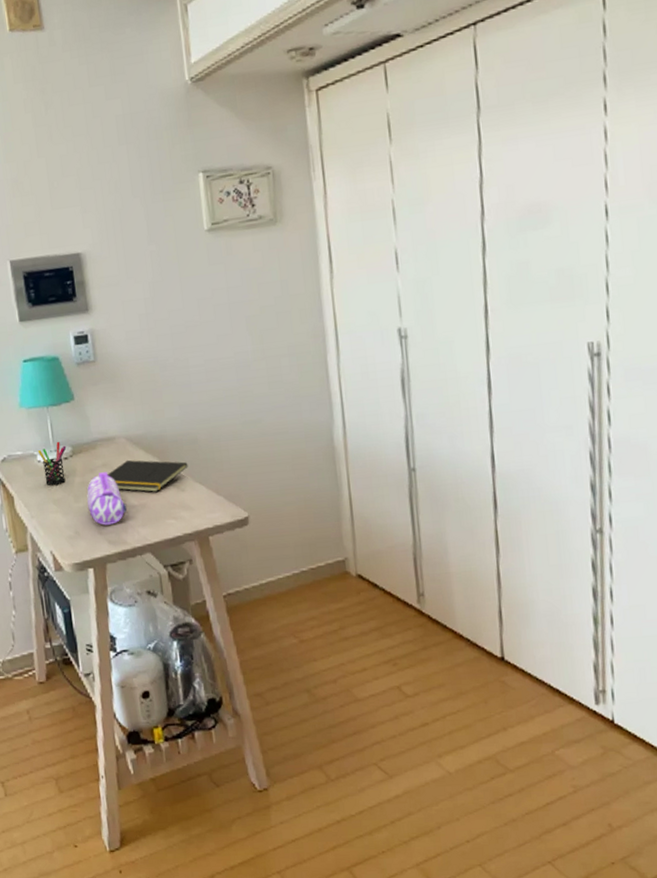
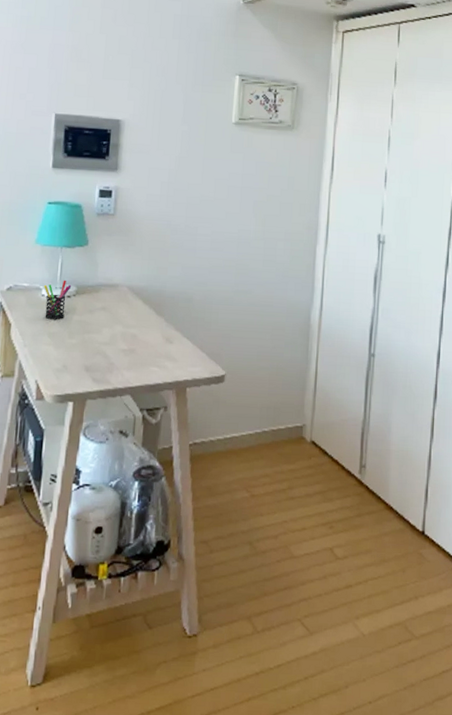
pencil case: present [86,472,127,526] -> none [80,314,117,364]
notepad: present [107,460,188,492] -> none [104,307,180,340]

